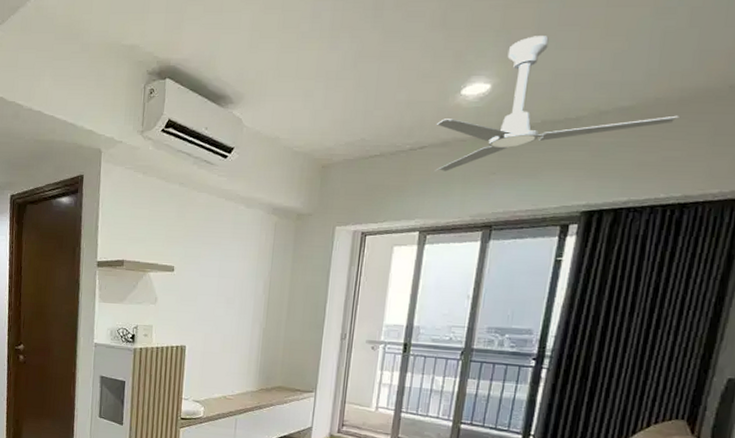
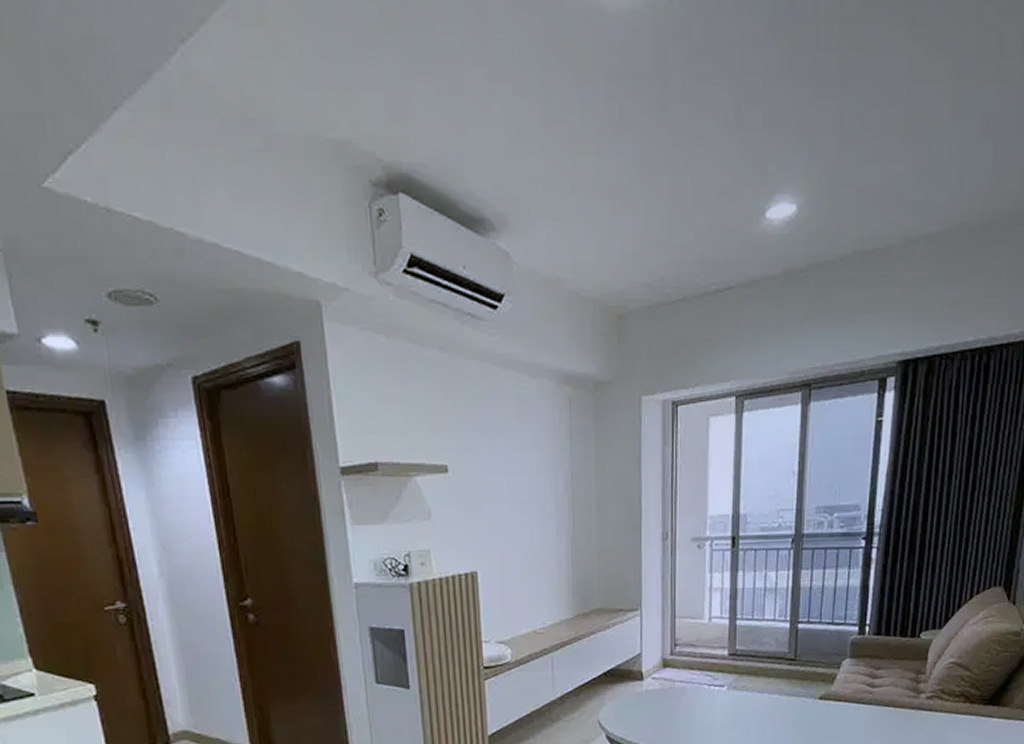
ceiling fan: present [435,36,679,171] -> none [743,142,981,318]

